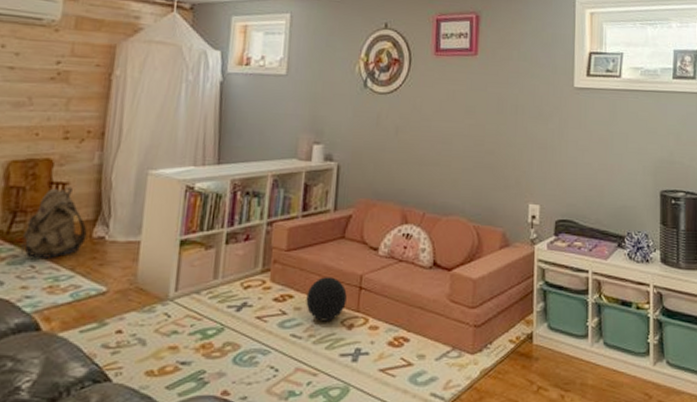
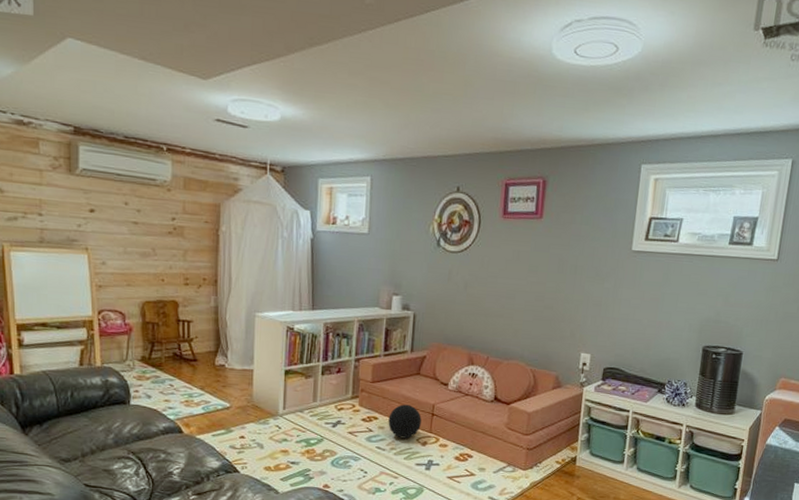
backpack: present [20,187,87,258] -> none [160,324,211,380]

